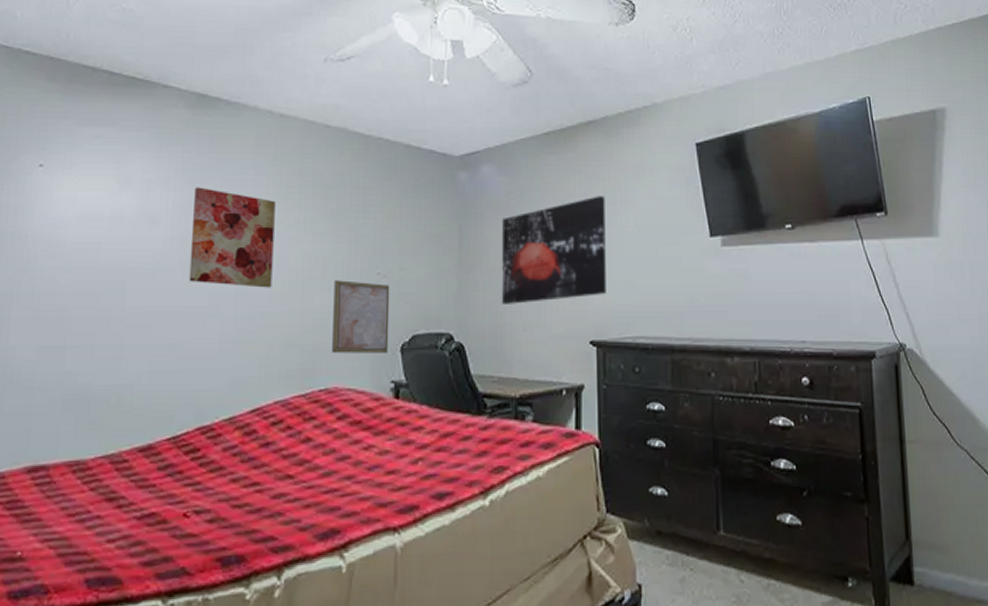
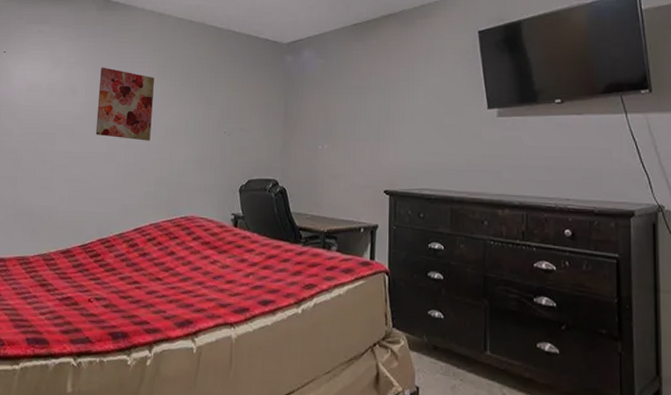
wall art: present [332,280,390,354] -> none [190,137,233,192]
wall art: present [501,196,606,304] -> none [315,74,400,159]

